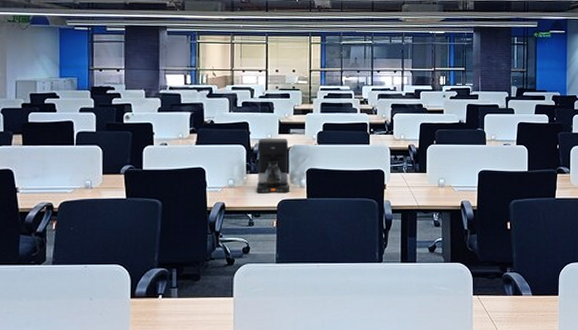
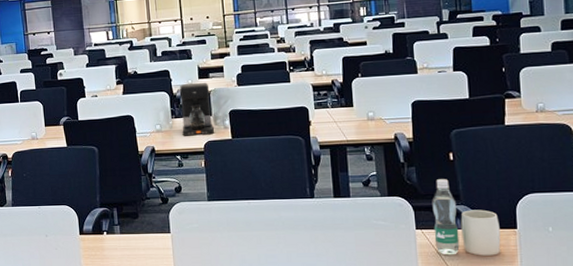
bottle: none [488,247,510,321] -> present [432,179,460,255]
mug: none [512,277,545,321] -> present [460,209,501,256]

